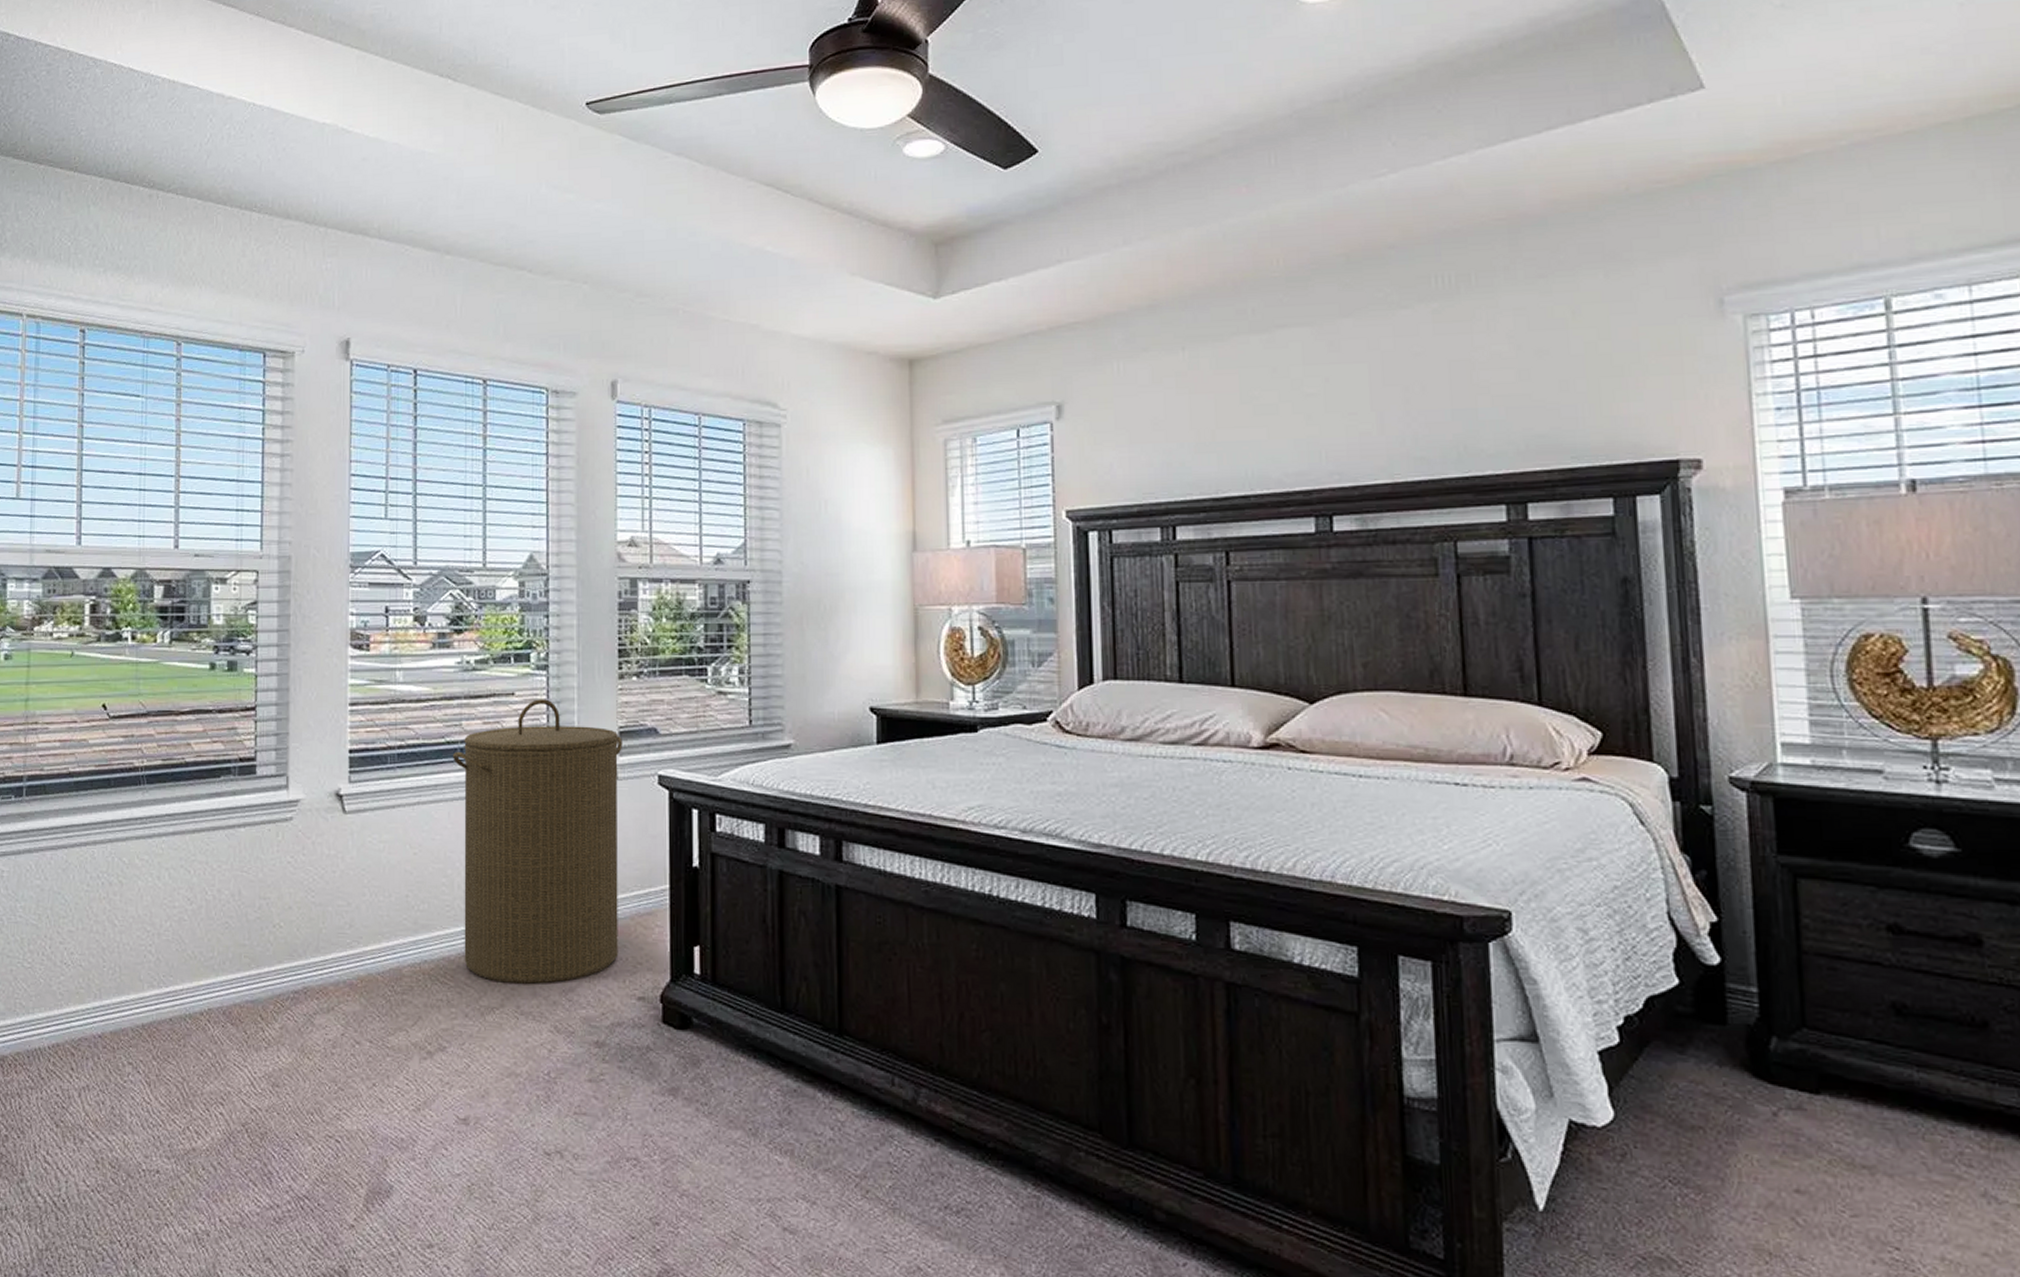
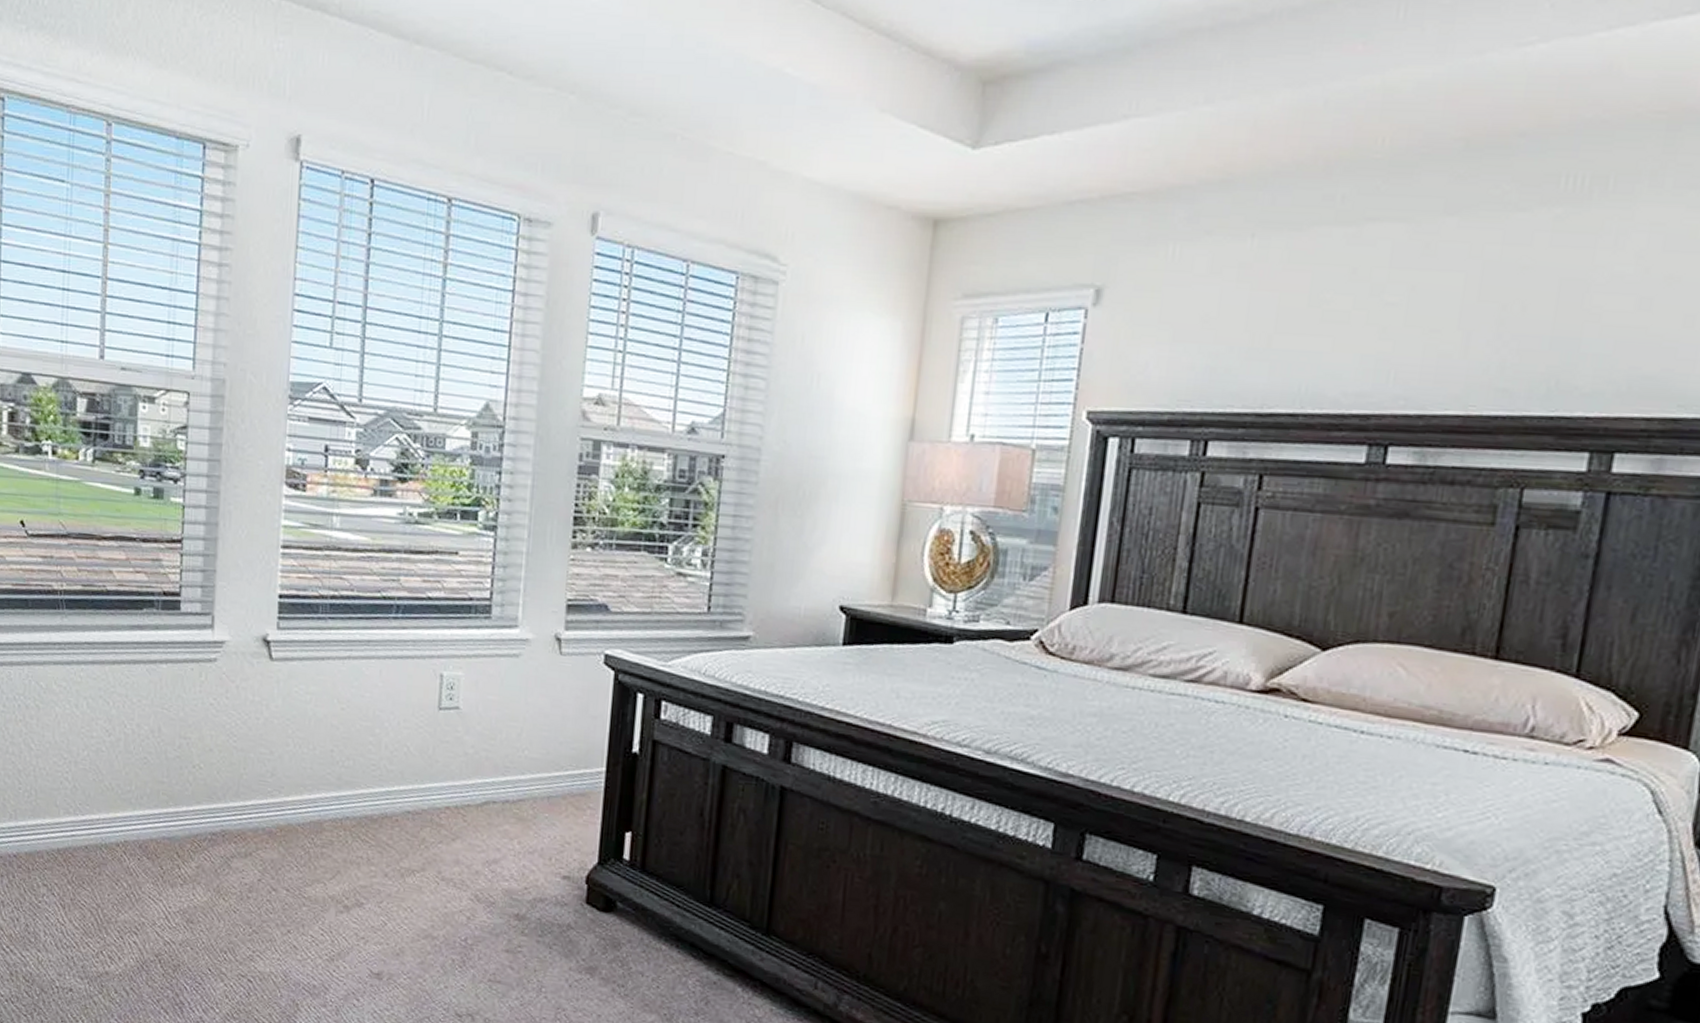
laundry hamper: present [453,699,623,985] -> none [387,561,571,853]

